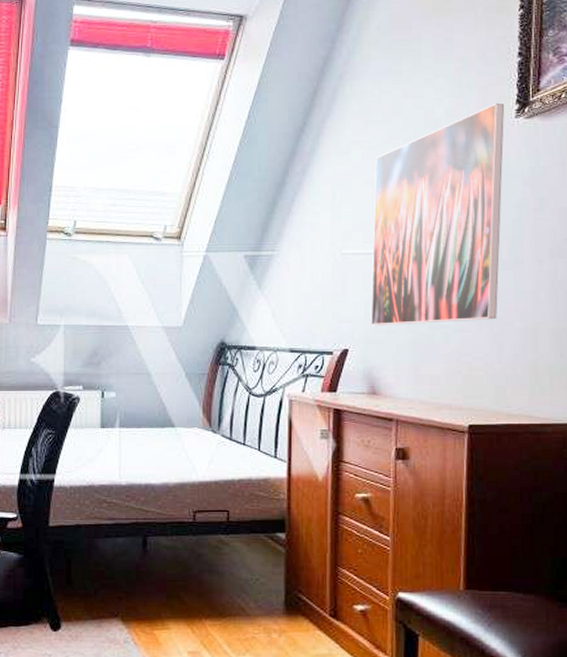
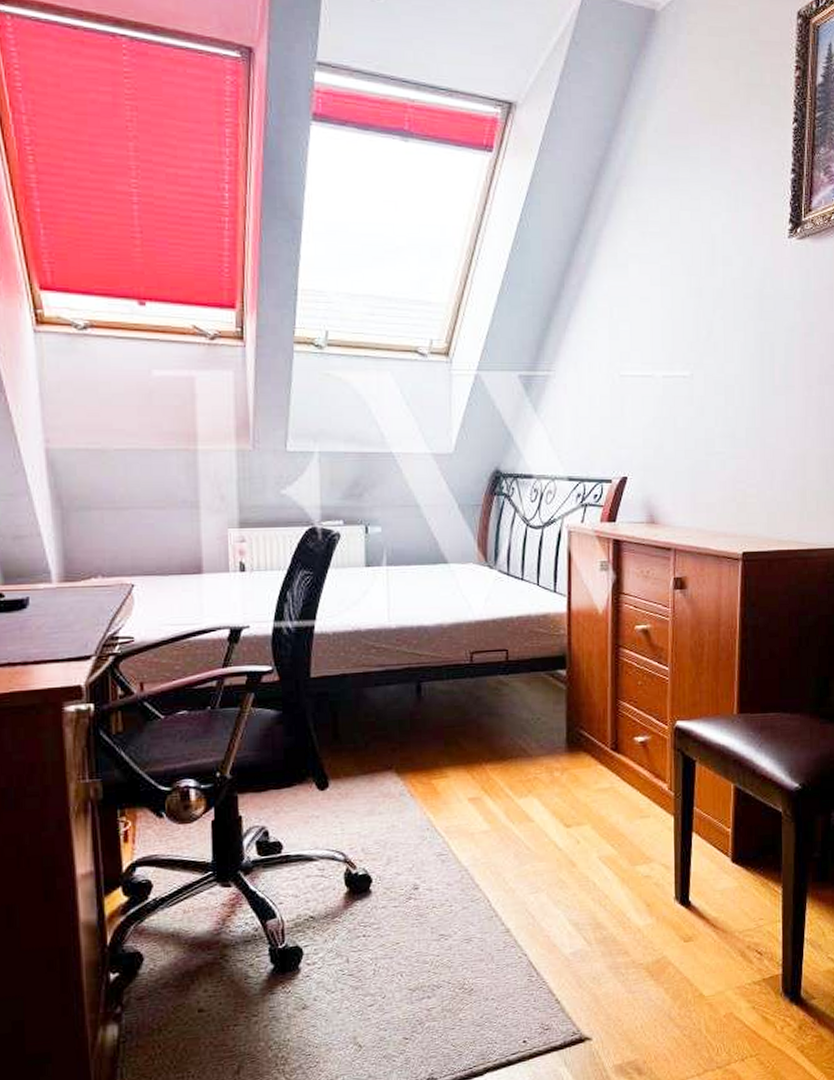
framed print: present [371,103,504,325] -> none [649,221,778,452]

